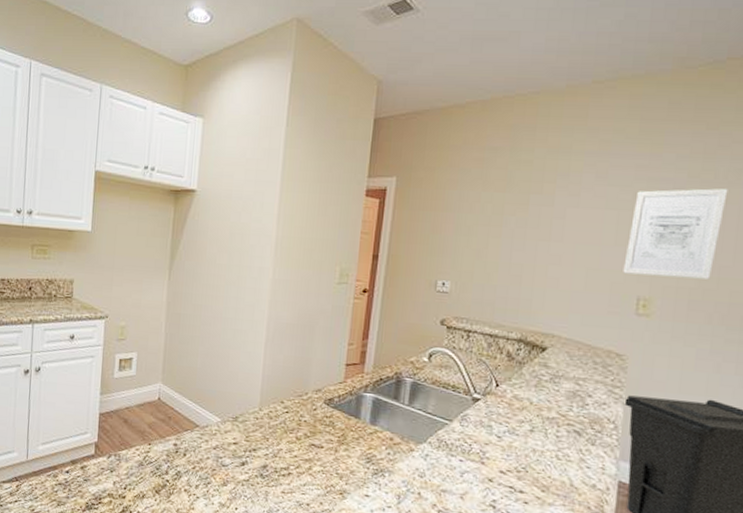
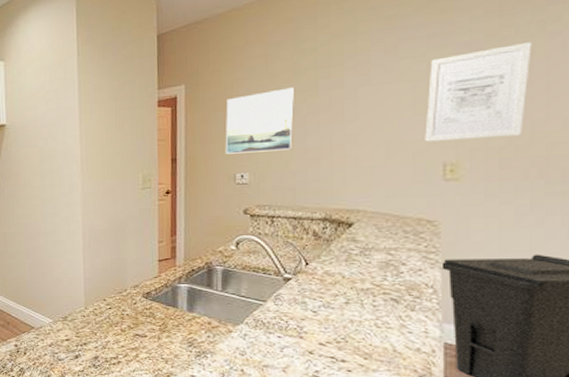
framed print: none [429,197,507,263] -> present [225,87,295,154]

